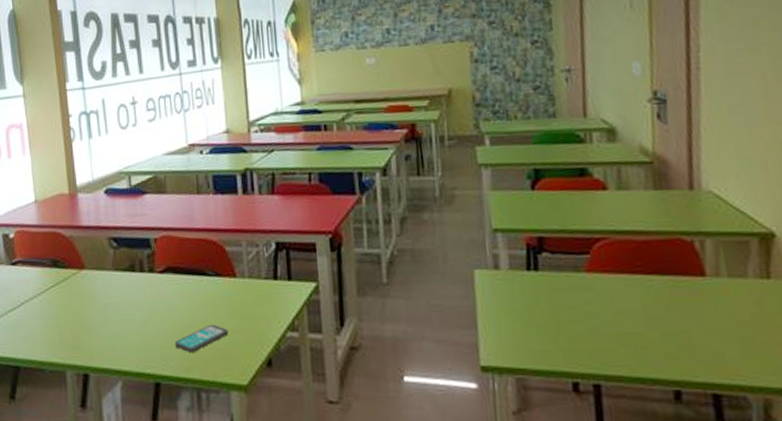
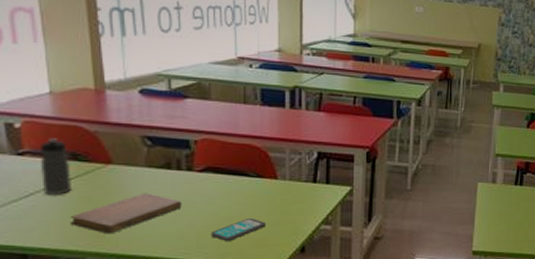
water bottle: none [28,246,53,306] -> present [39,138,71,197]
notebook: none [52,298,146,345] -> present [70,193,182,234]

